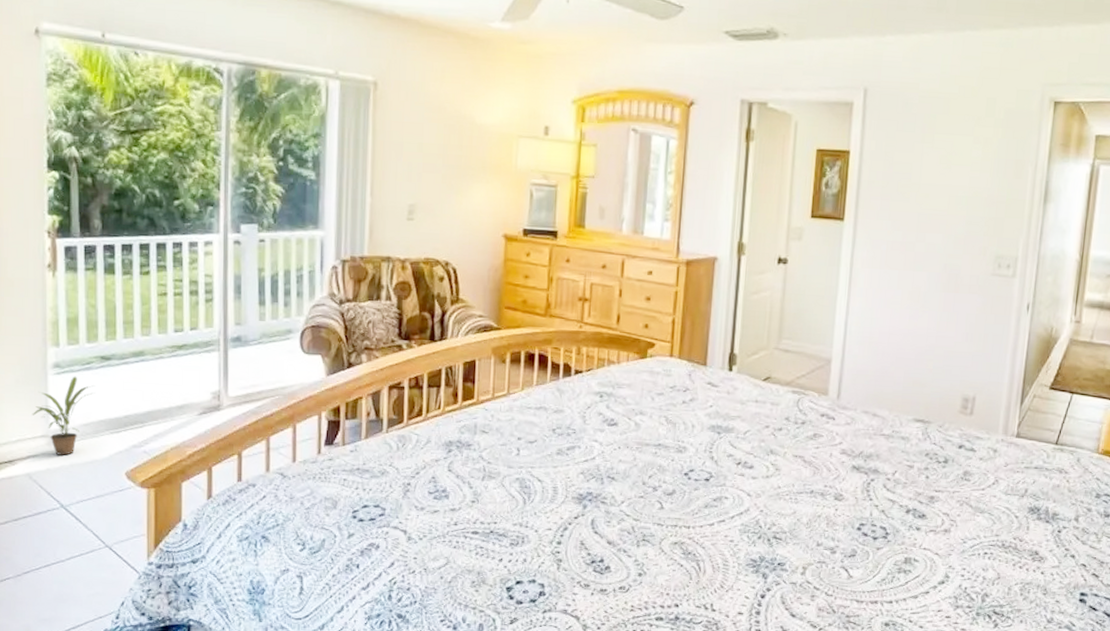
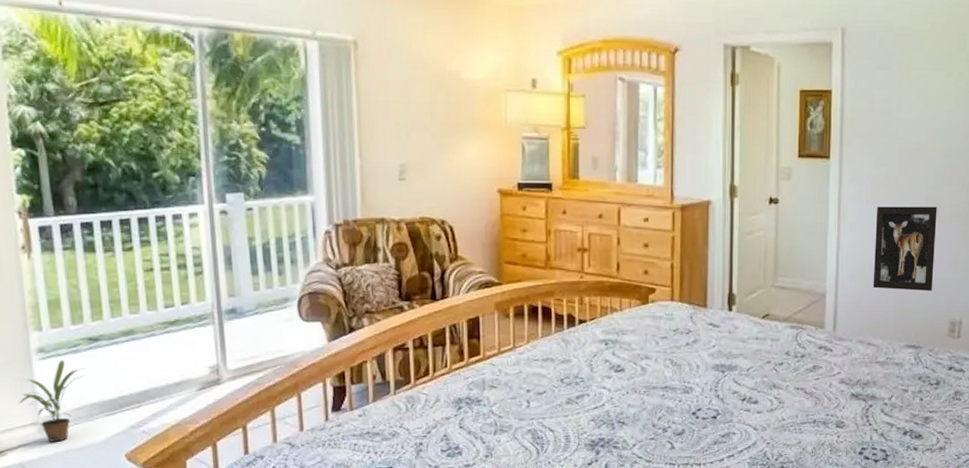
wall art: none [881,272,956,365] -> present [873,206,937,292]

